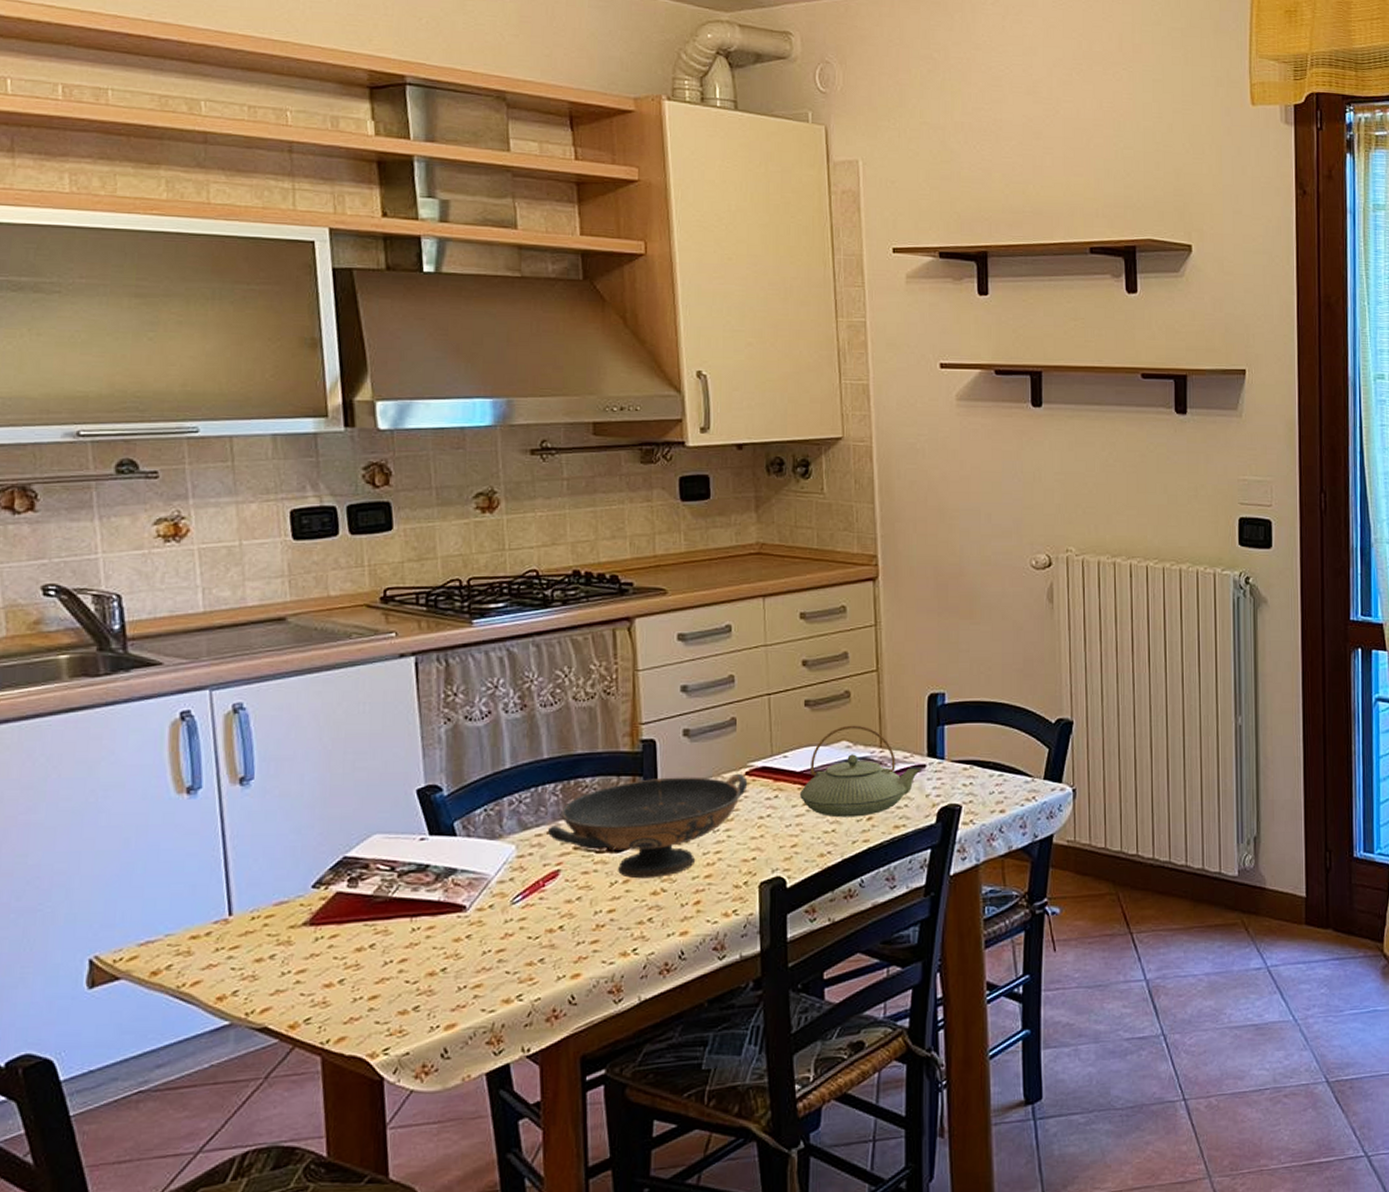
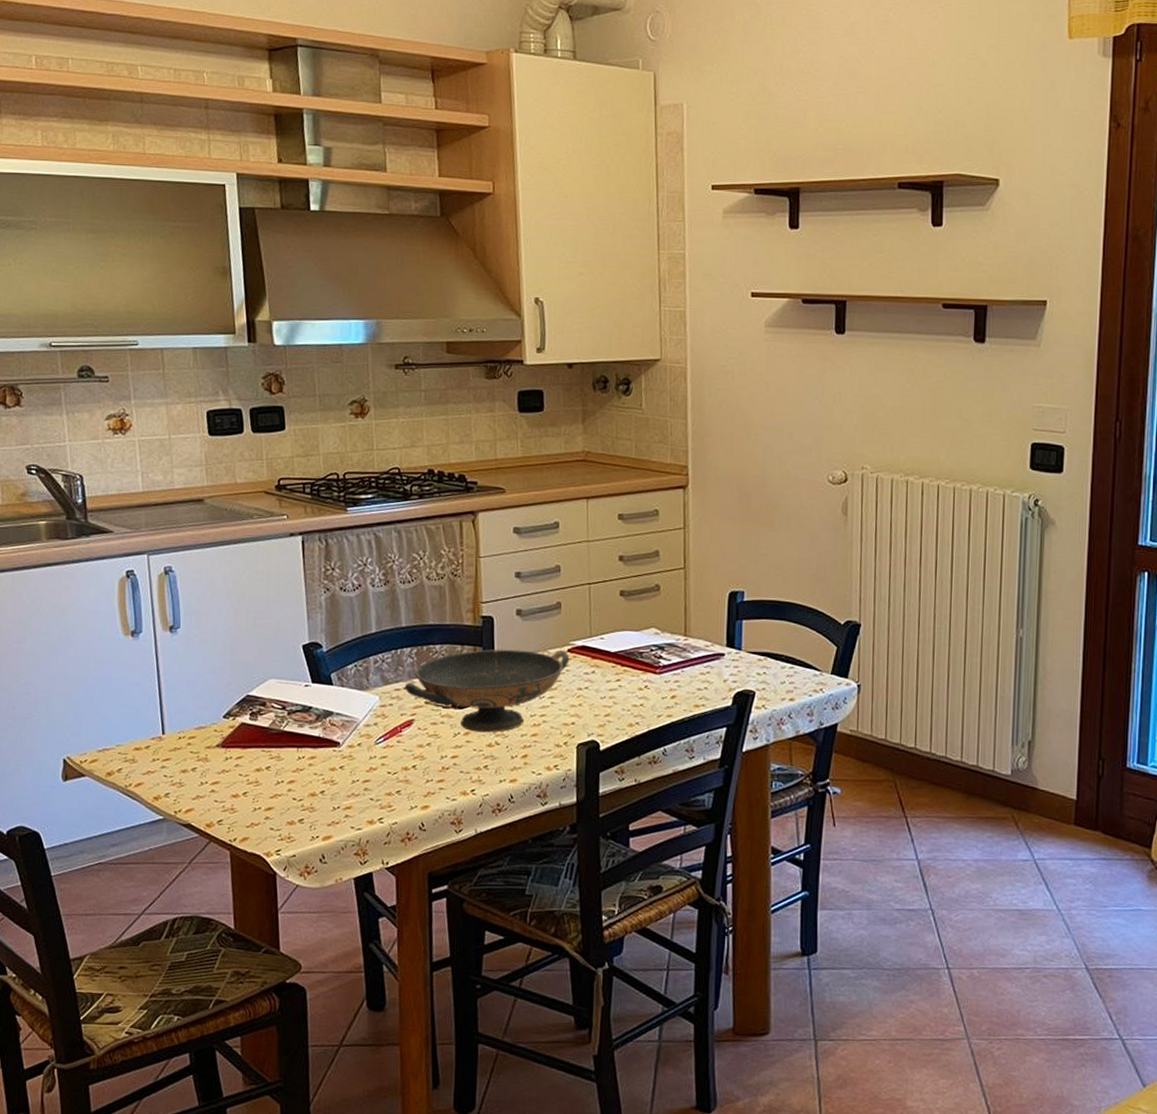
teapot: present [799,725,922,818] -> none [613,614,721,695]

